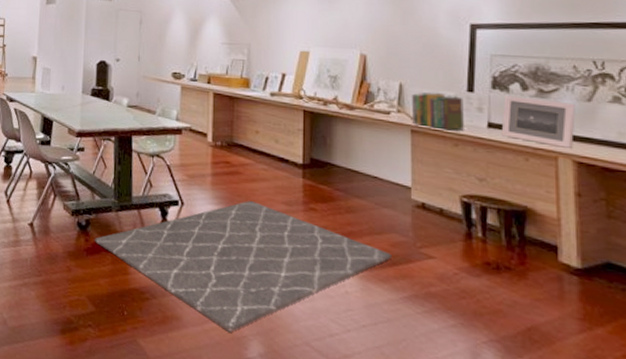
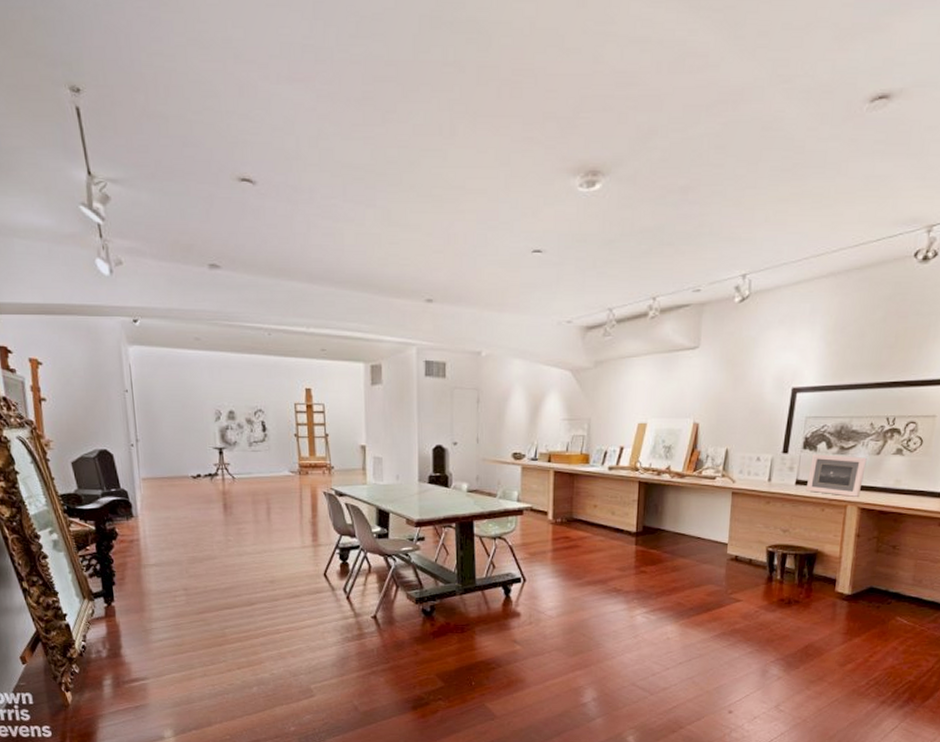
rug: present [95,201,392,332] -> none [441,571,707,685]
books: present [412,92,464,131] -> none [734,455,779,490]

